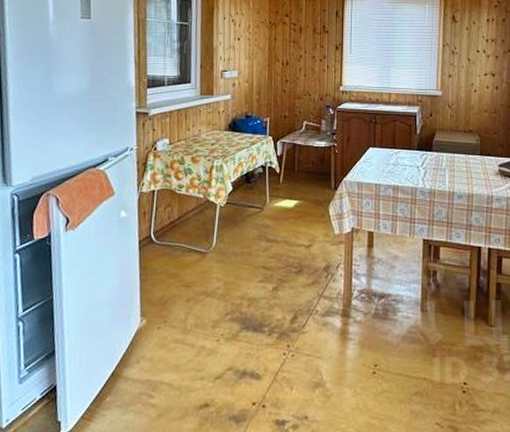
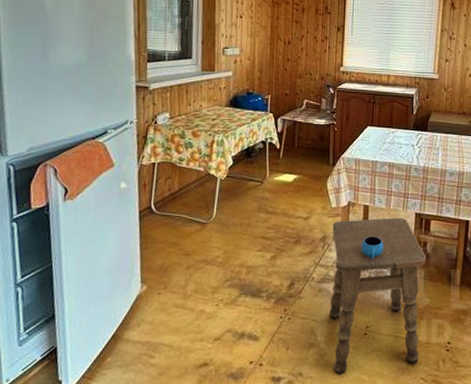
side table: none [335,244,437,419] -> present [329,217,427,375]
mug: none [367,265,390,291] -> present [361,236,384,260]

